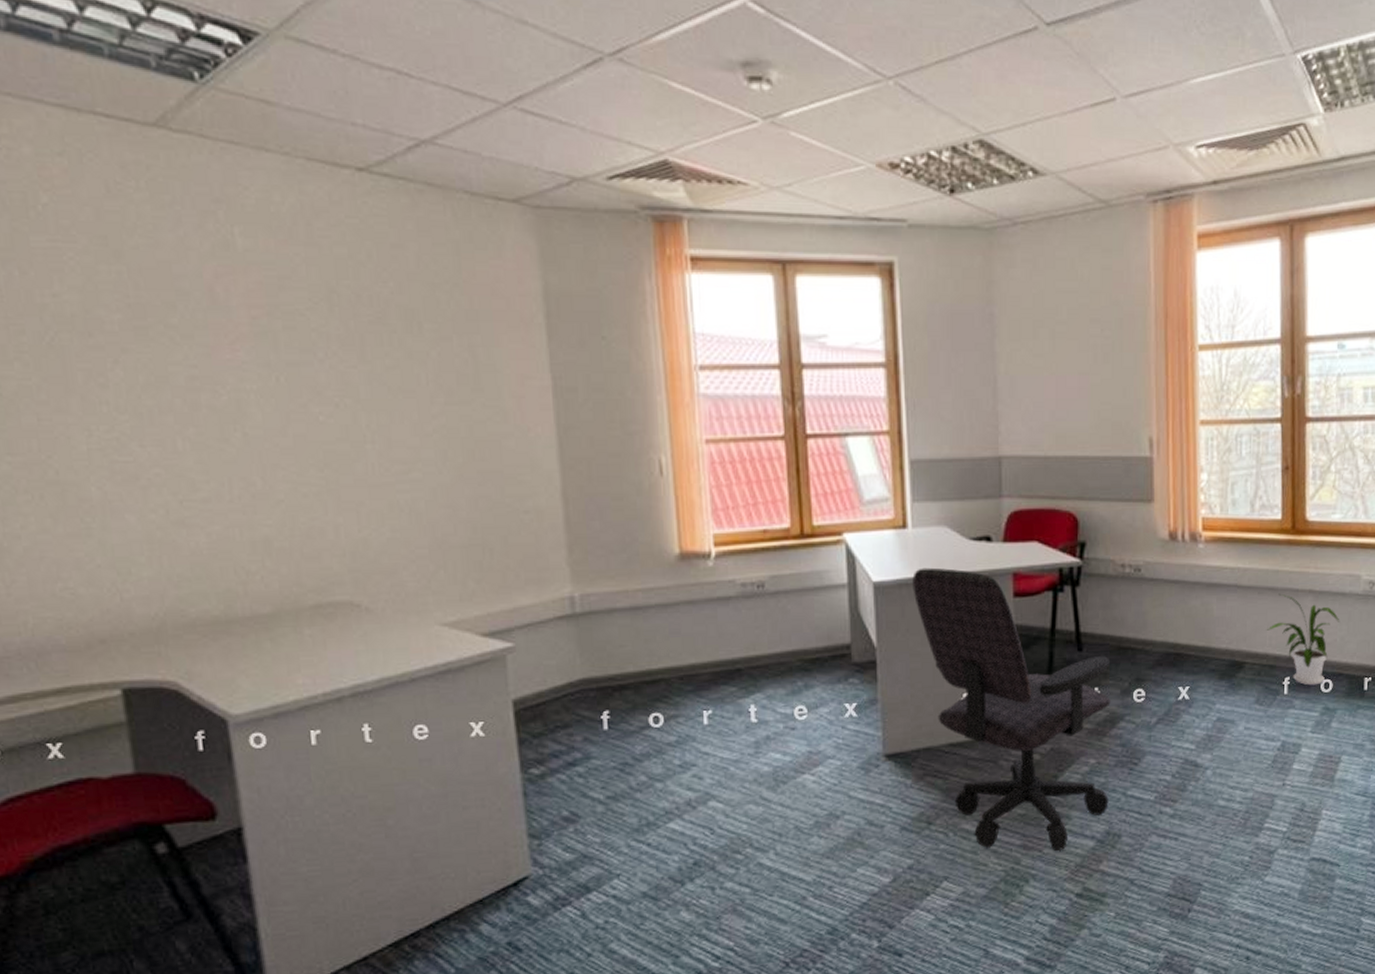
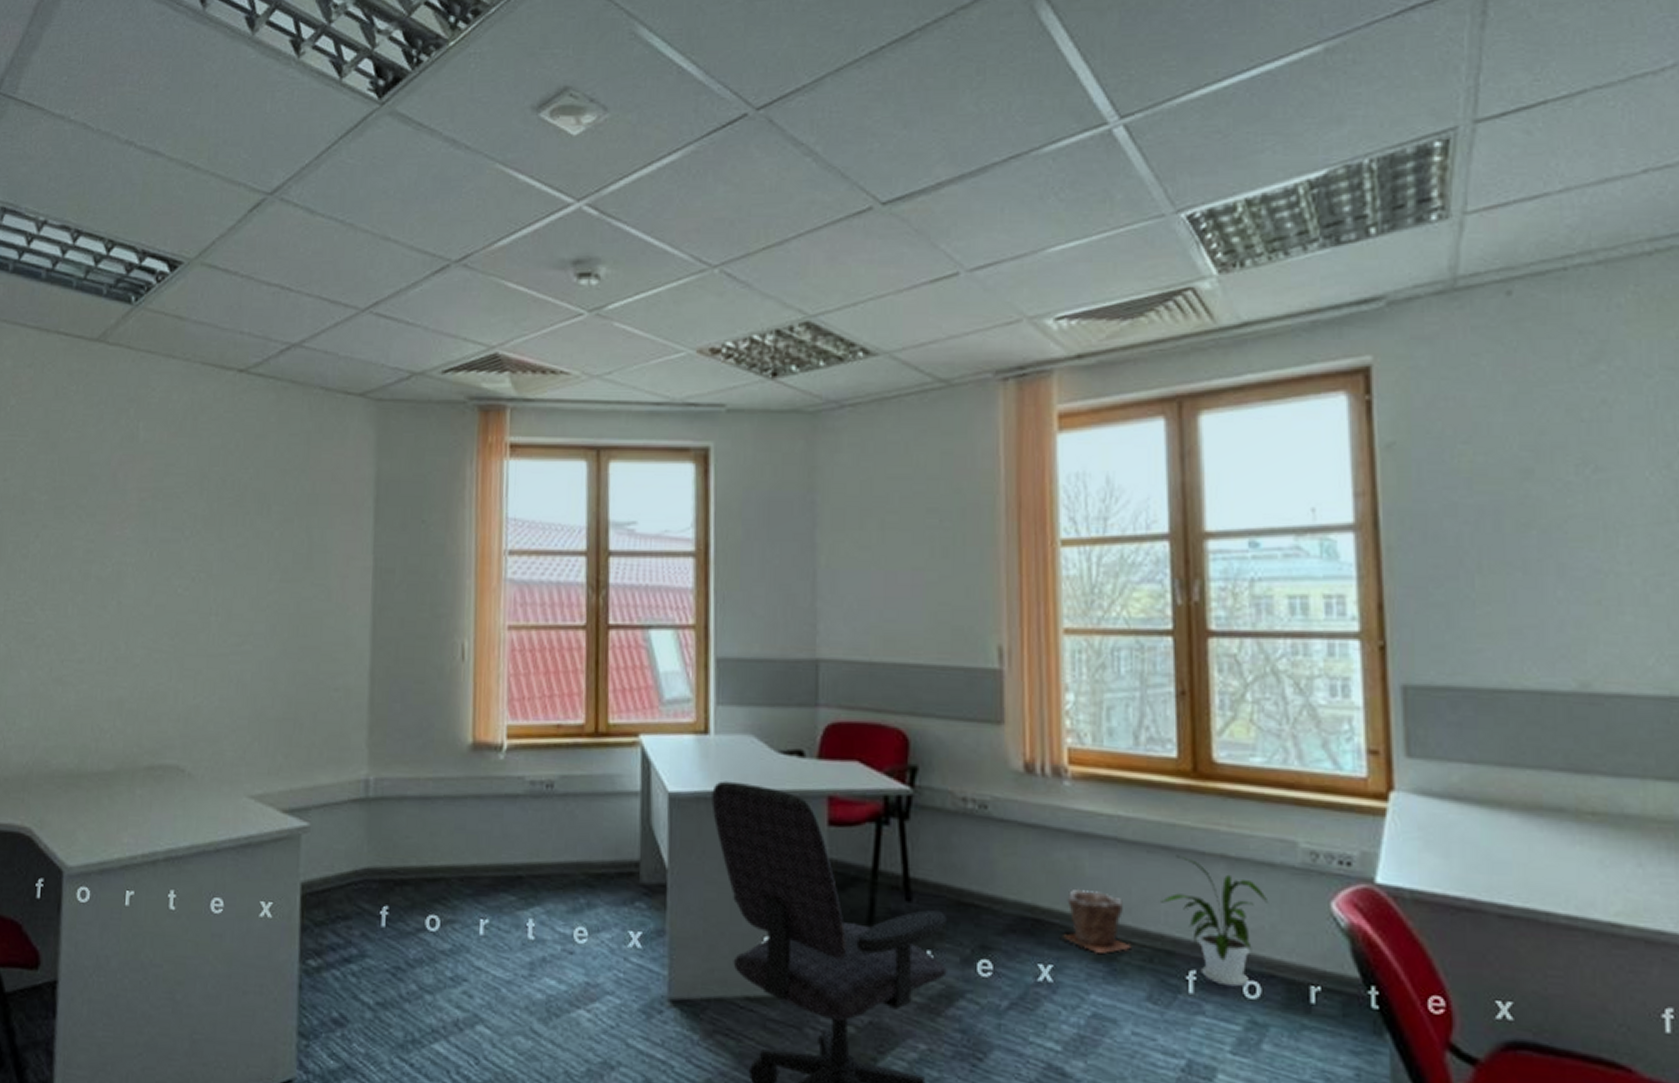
plant pot: none [1197,626,1246,675] -> present [1063,888,1132,955]

